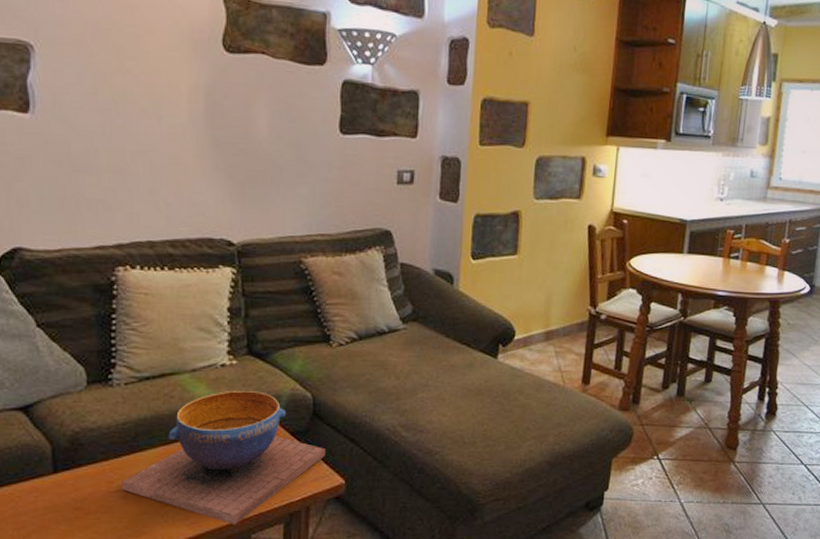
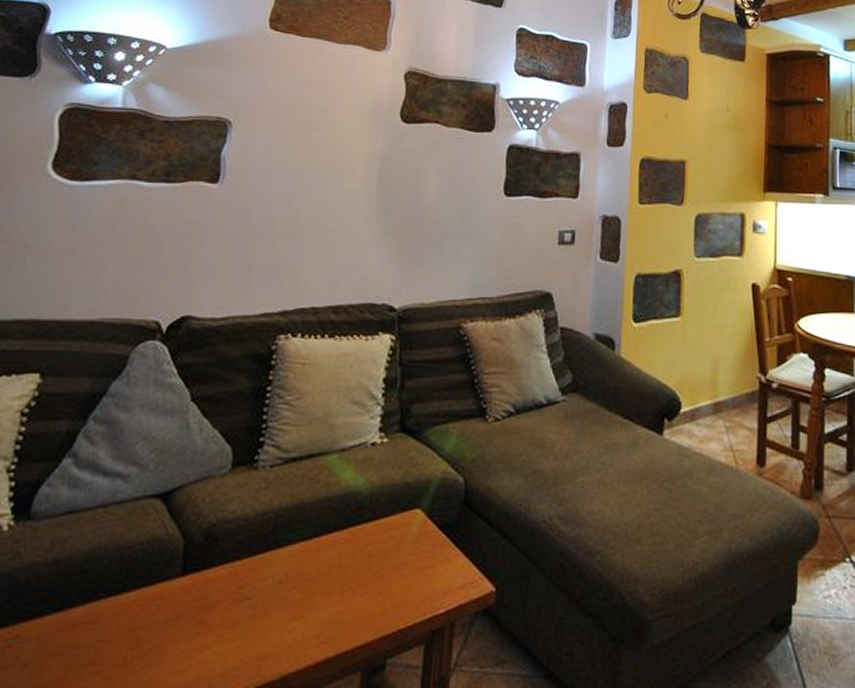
decorative bowl: present [122,391,326,524] -> none [251,475,476,645]

